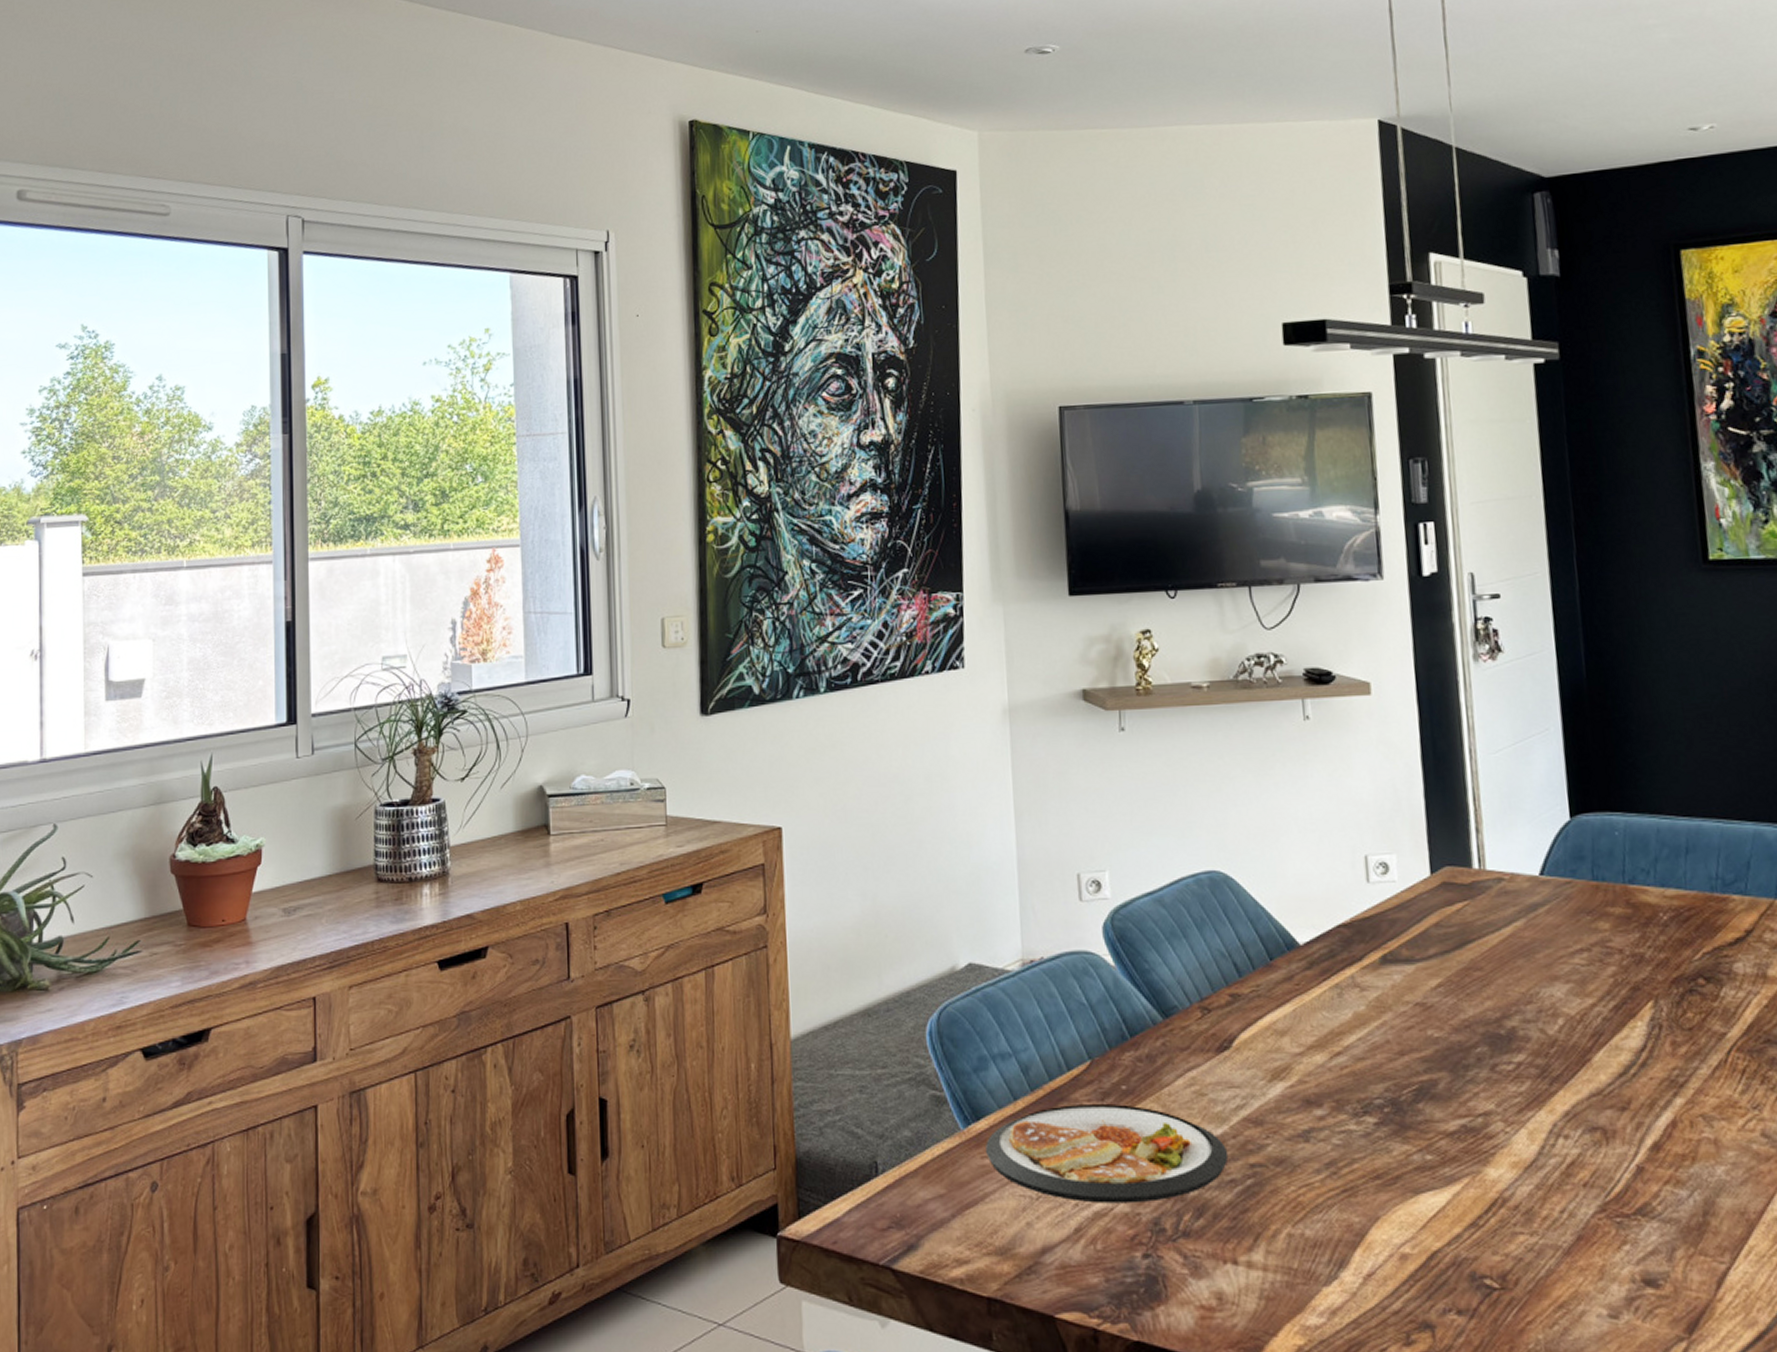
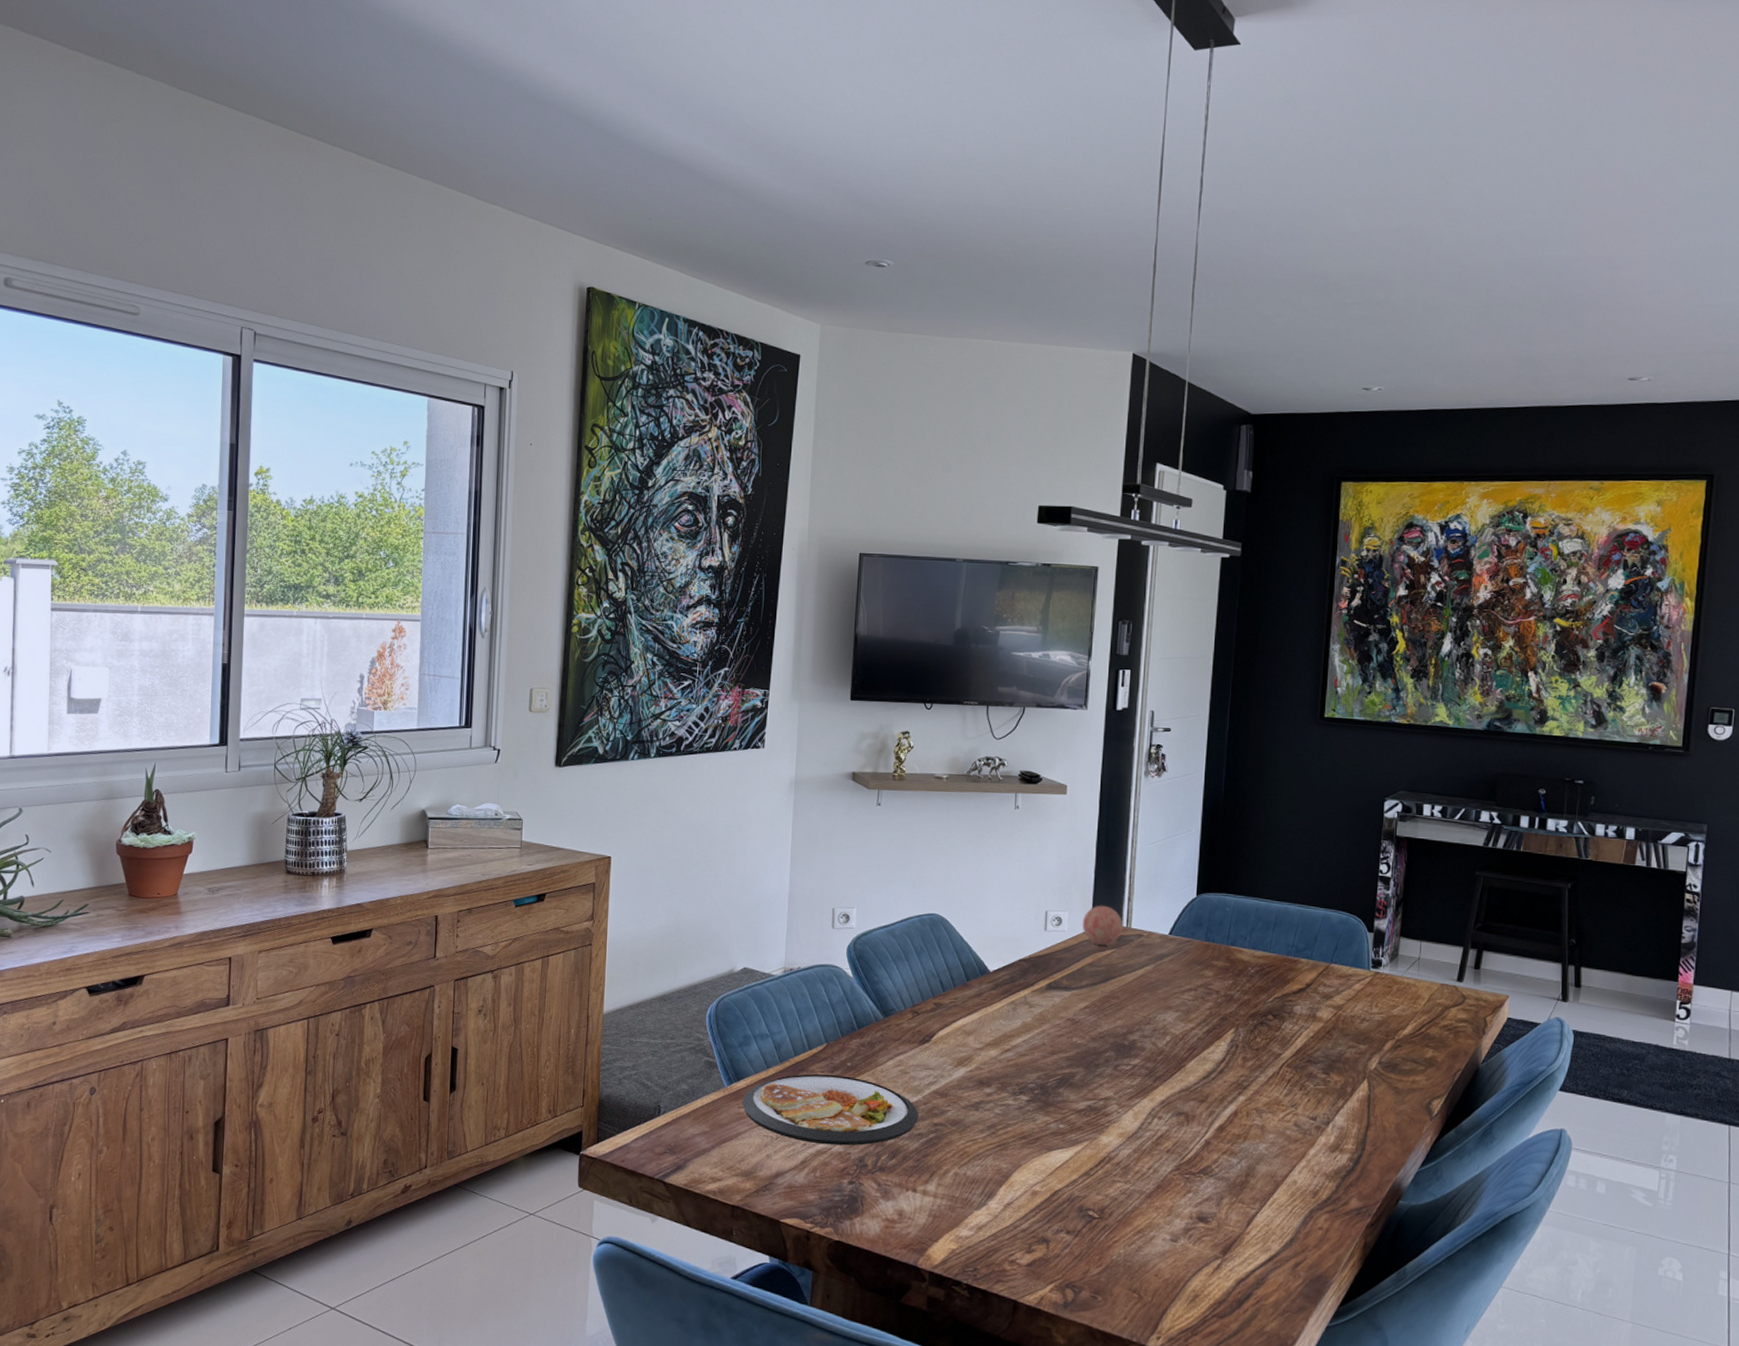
decorative ball: none [1416,841,1475,897] -> present [1082,905,1123,945]

